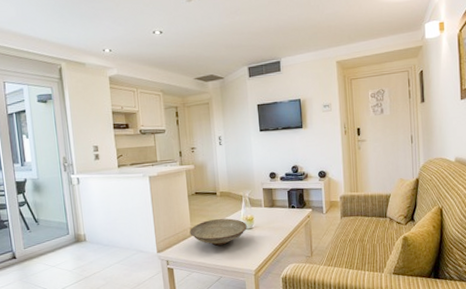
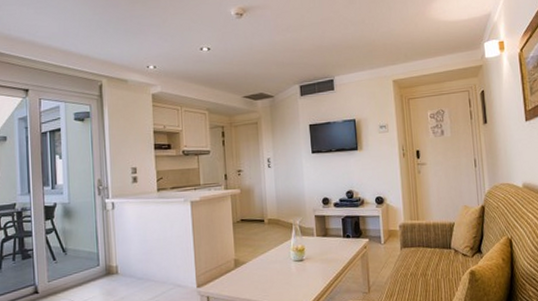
decorative bowl: present [190,218,247,246] -> none [234,248,298,280]

